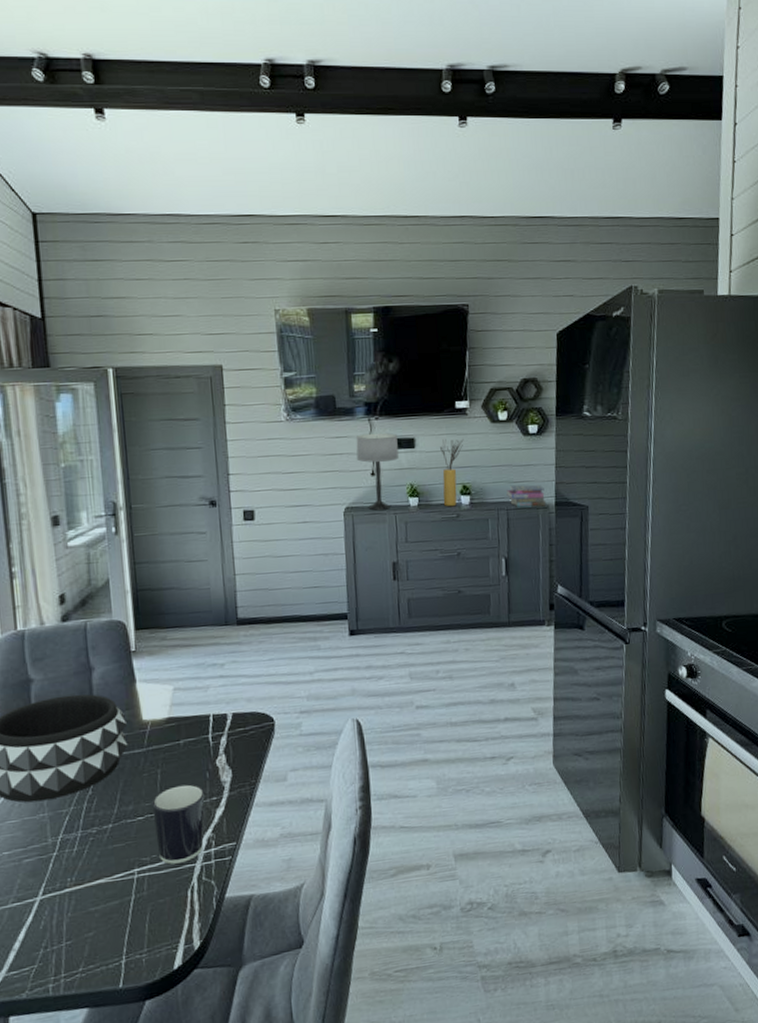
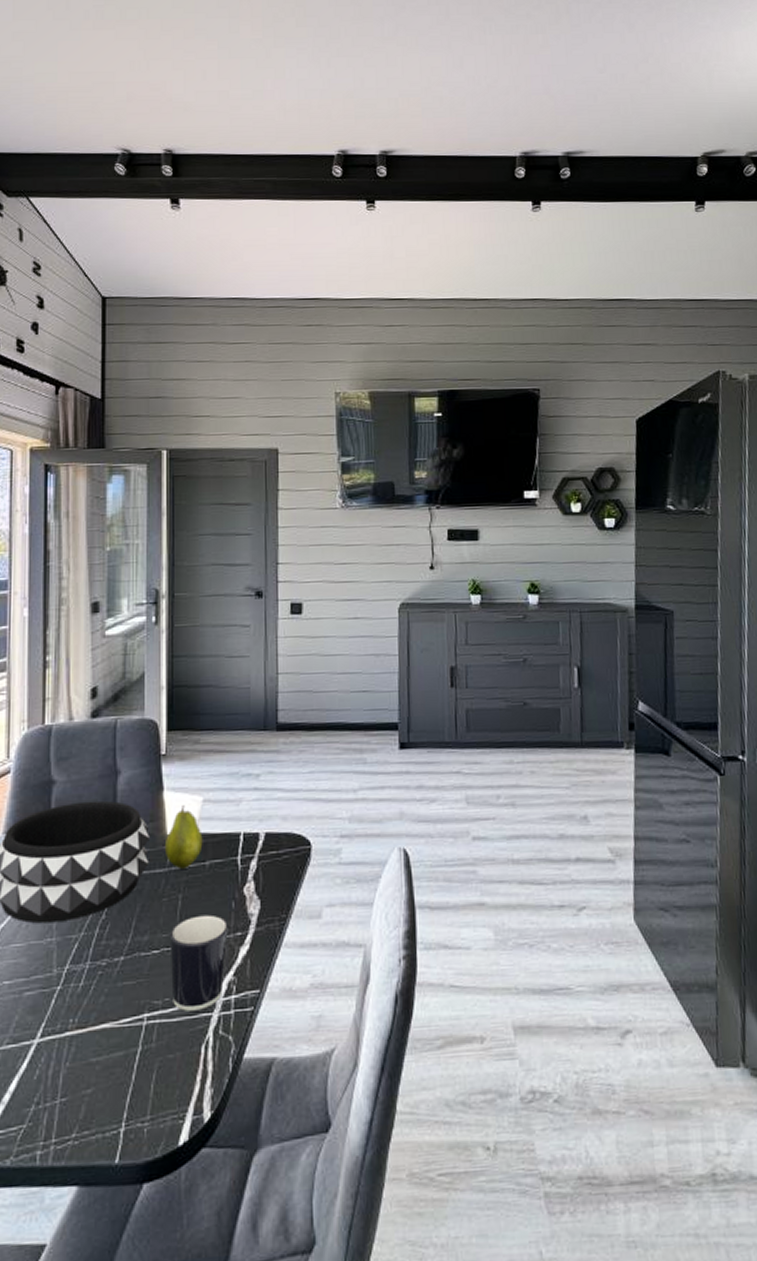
fruit: none [140,694,177,748] -> present [164,805,203,869]
table lamp: present [356,432,399,512] -> none [414,522,461,609]
vase: present [440,439,464,507] -> none [506,532,533,607]
books: present [506,484,546,508] -> none [580,584,624,611]

